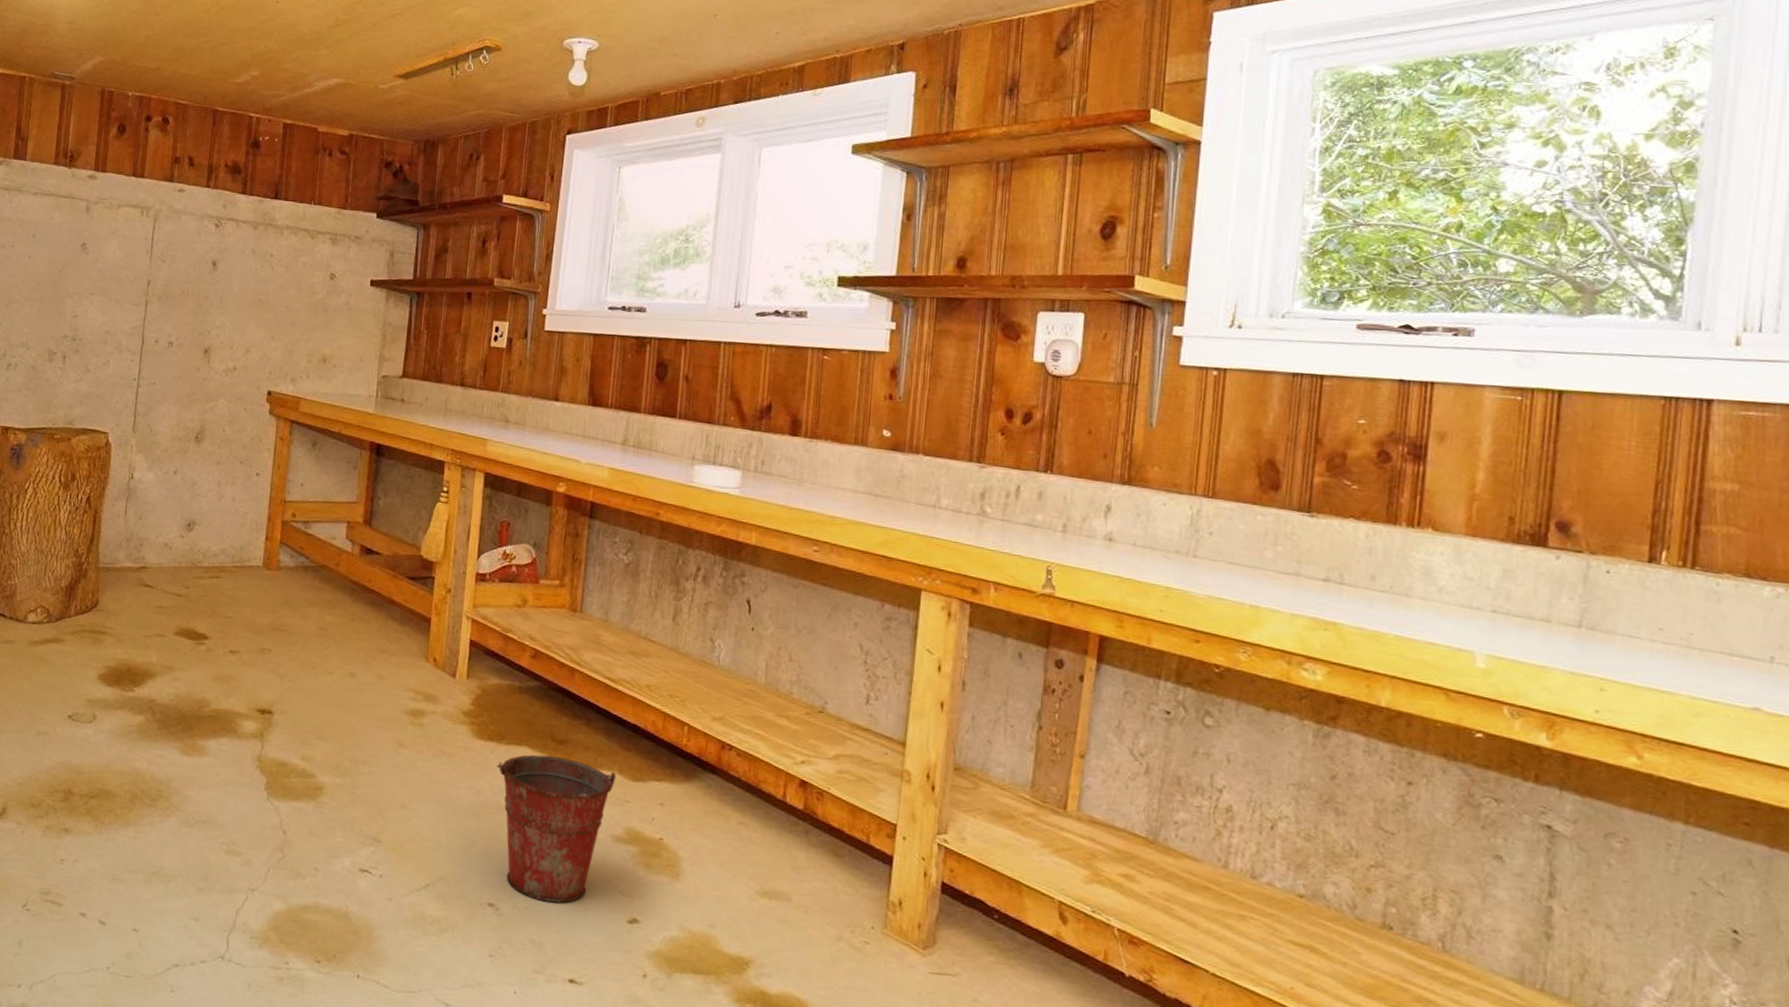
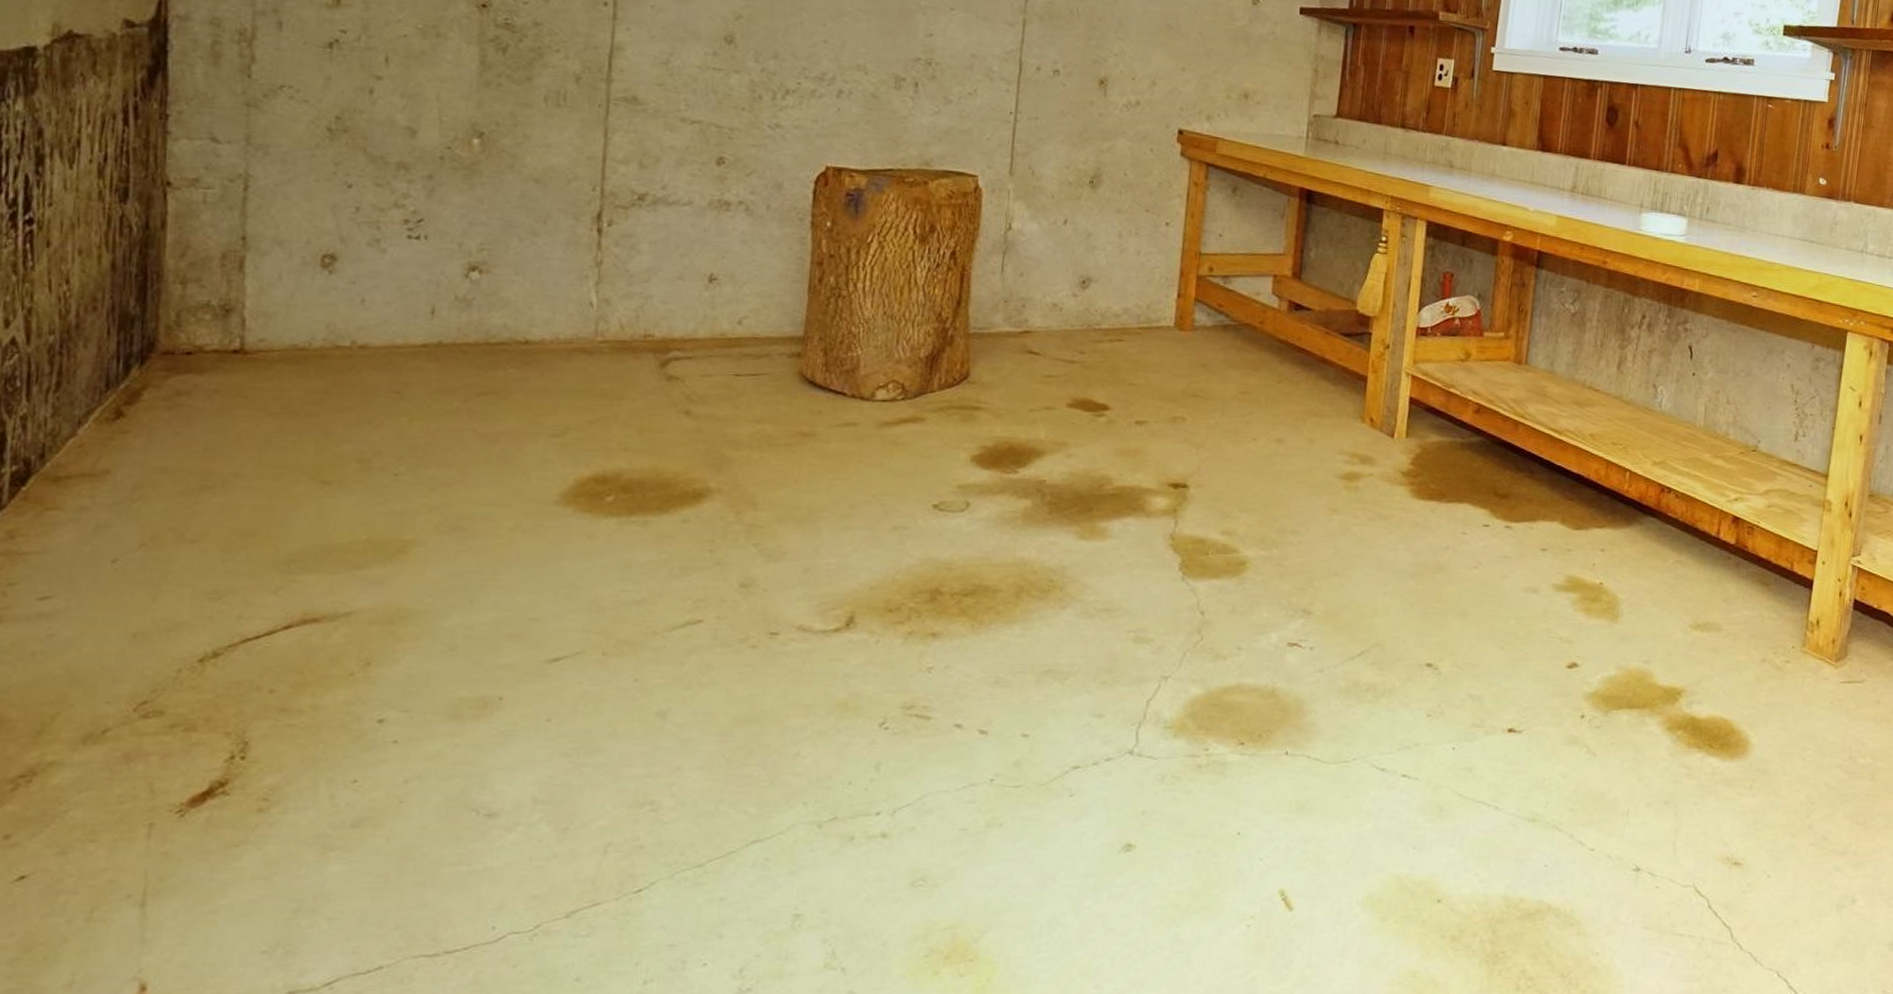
bucket: present [496,754,616,903] -> none [1436,510,1558,656]

